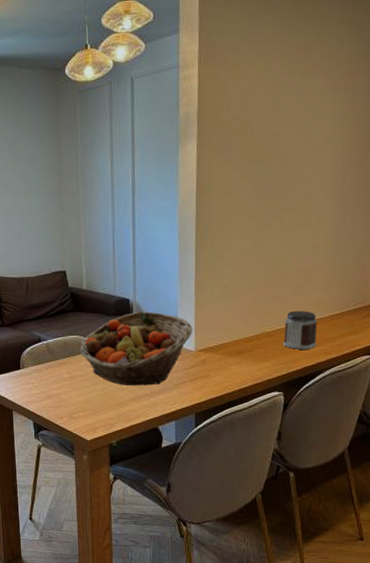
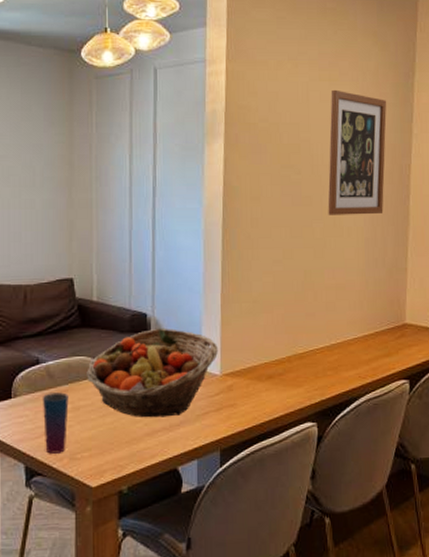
cup: none [45,365,66,413] -> present [43,392,69,454]
jar: present [283,310,318,350] -> none [316,329,351,375]
wall art: none [297,82,360,205] -> present [328,89,387,215]

